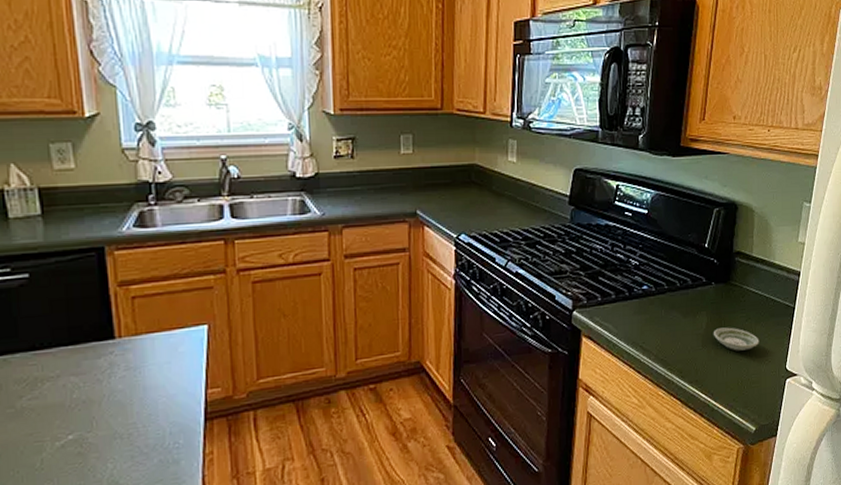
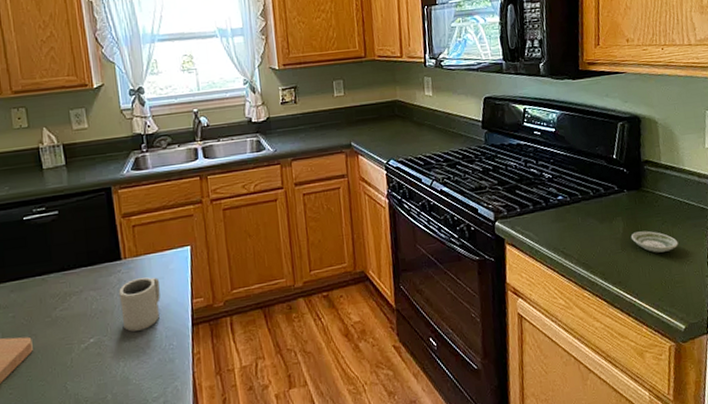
cup: none [110,361,165,427] -> present [119,277,160,332]

